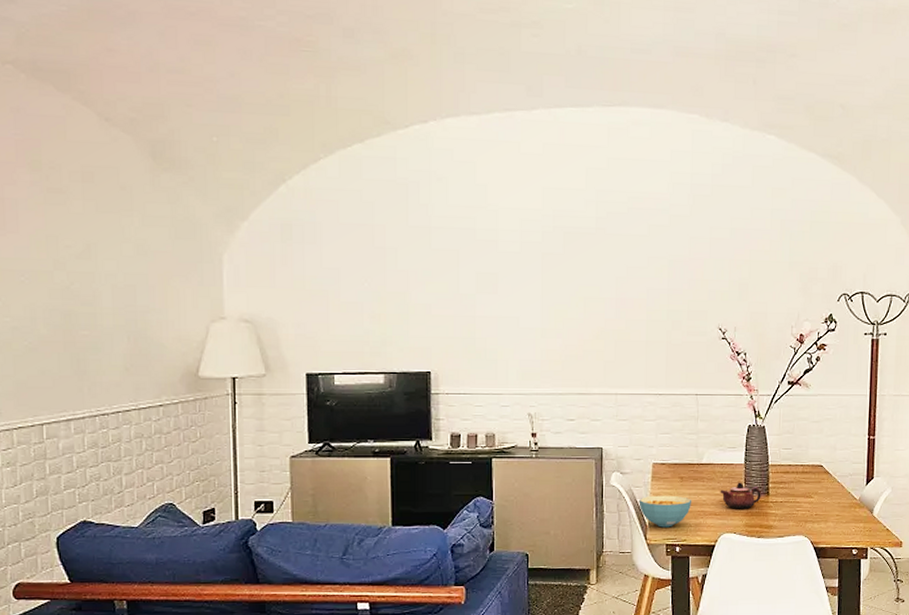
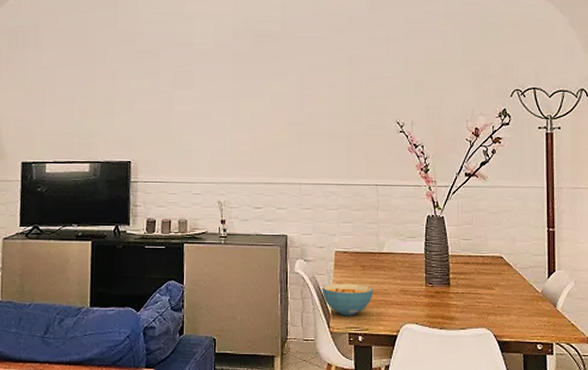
teapot: present [720,482,761,509] -> none [401,272,442,299]

